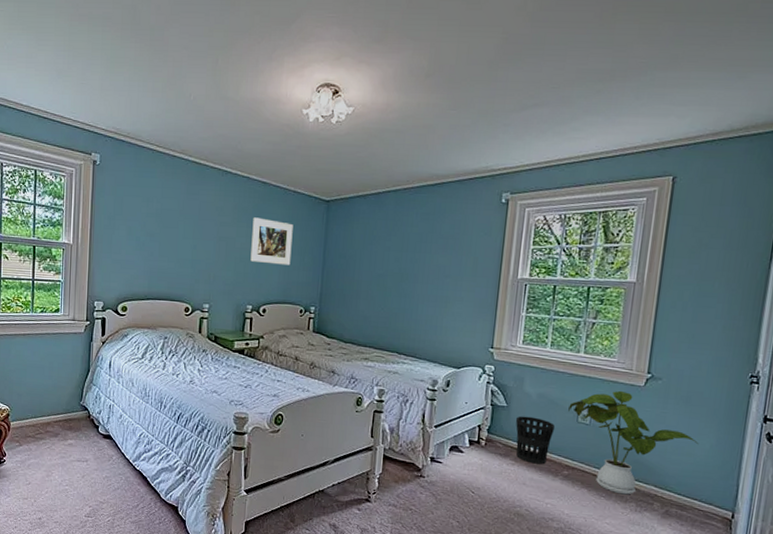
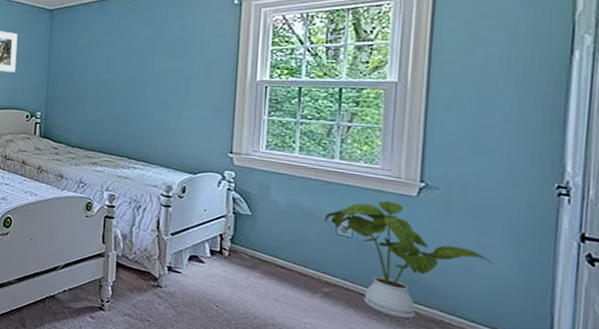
wastebasket: present [516,416,555,465] -> none [263,225,309,280]

